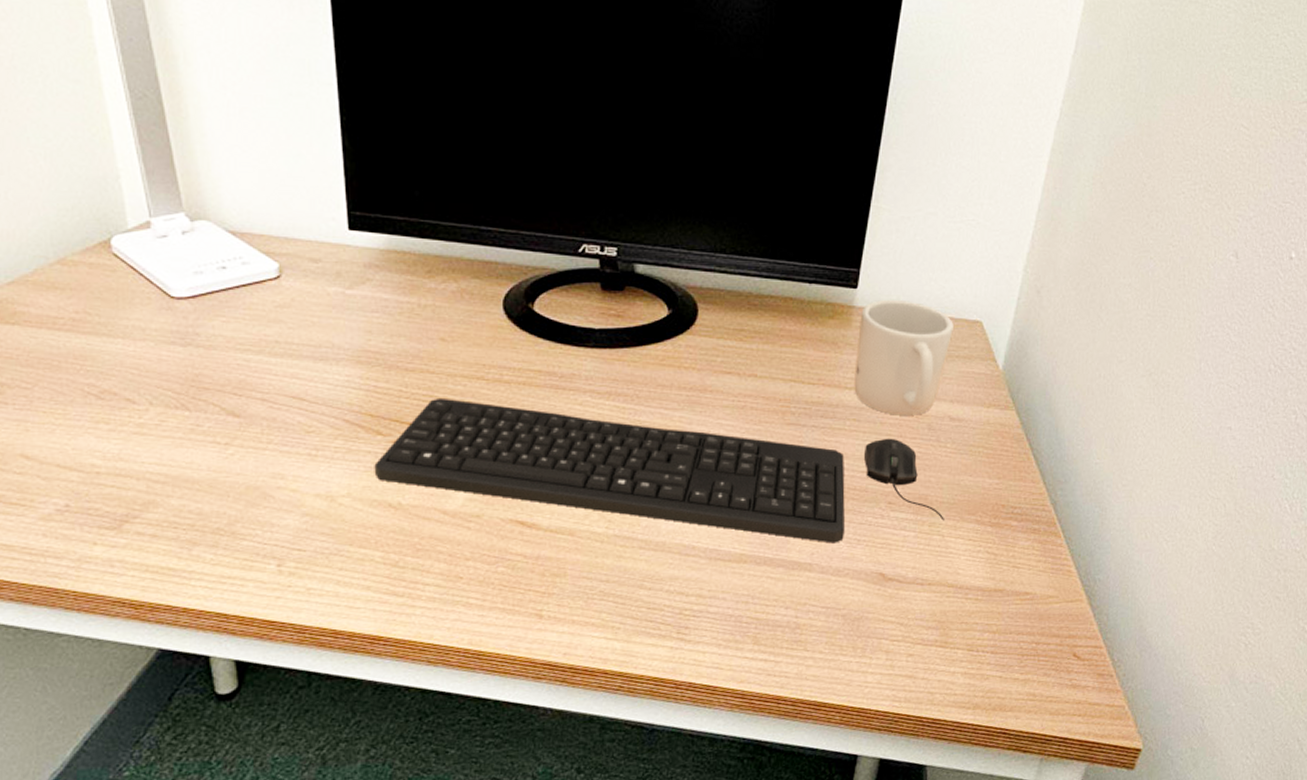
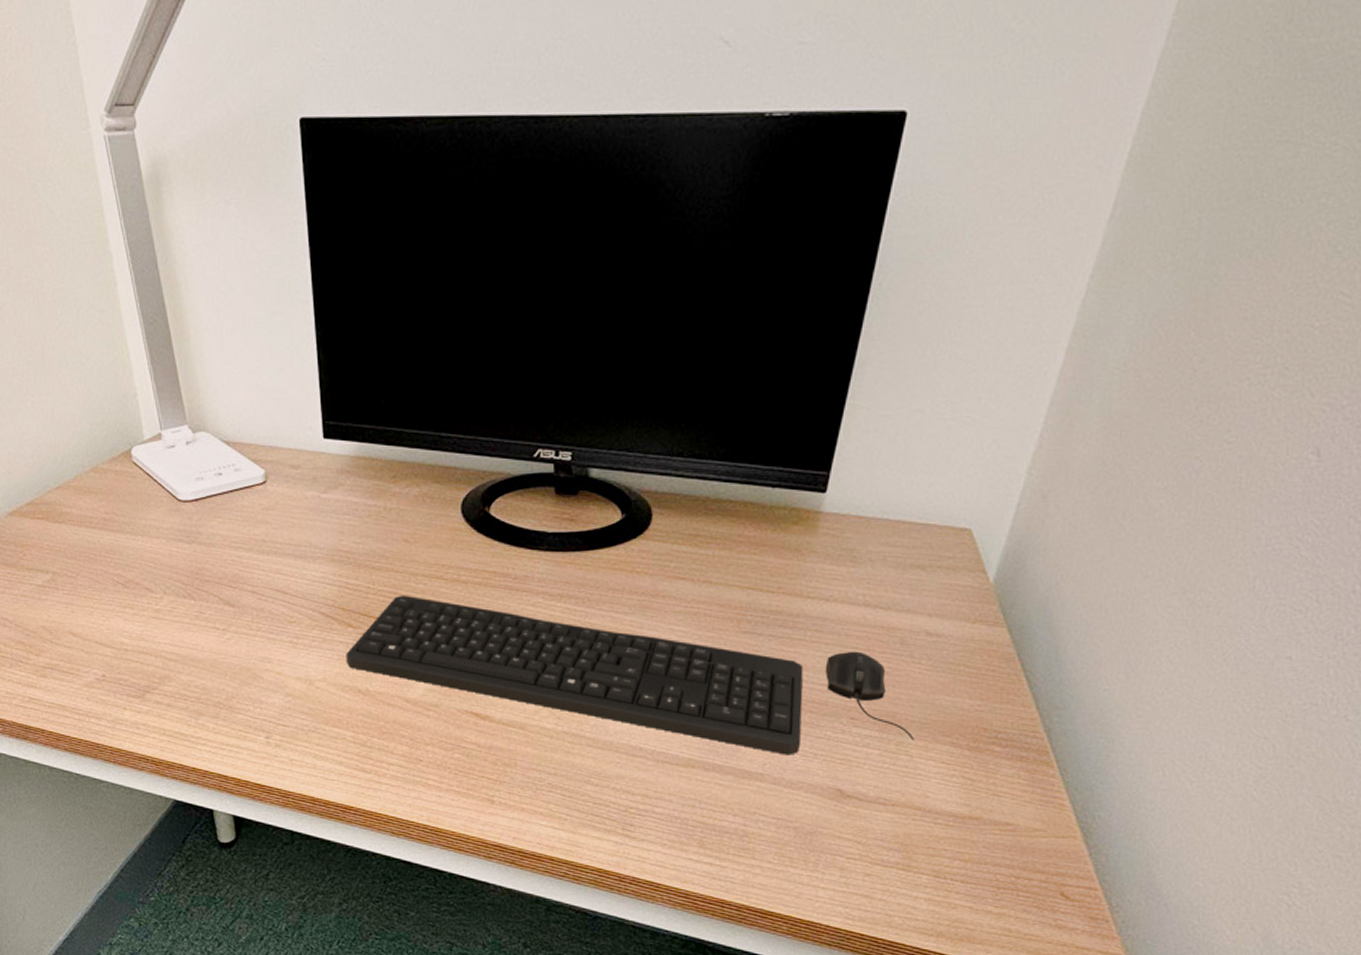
mug: present [854,299,953,415] -> none [818,504,937,629]

